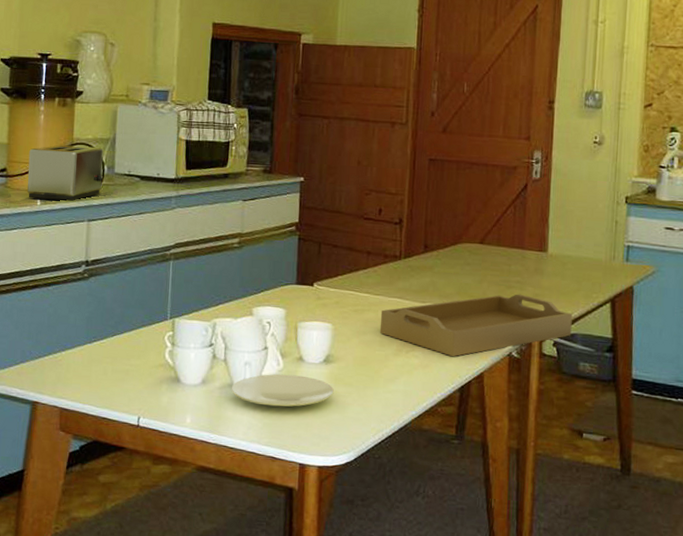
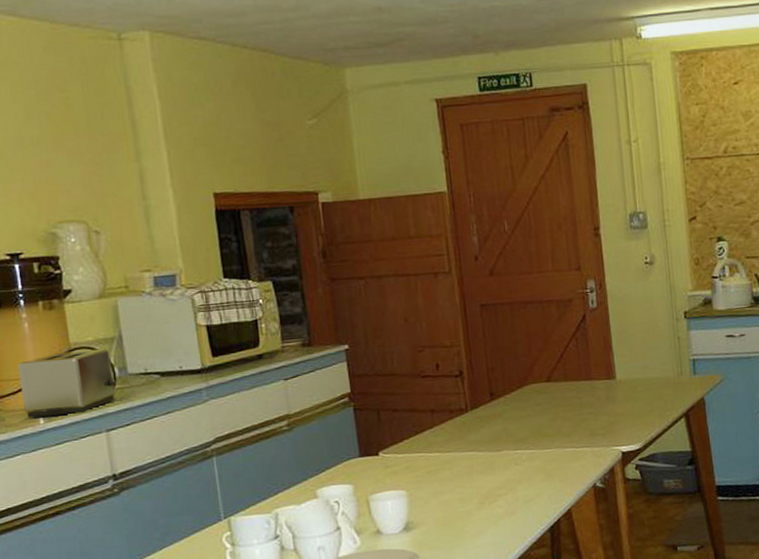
serving tray: present [379,294,573,357] -> none [455,424,652,500]

